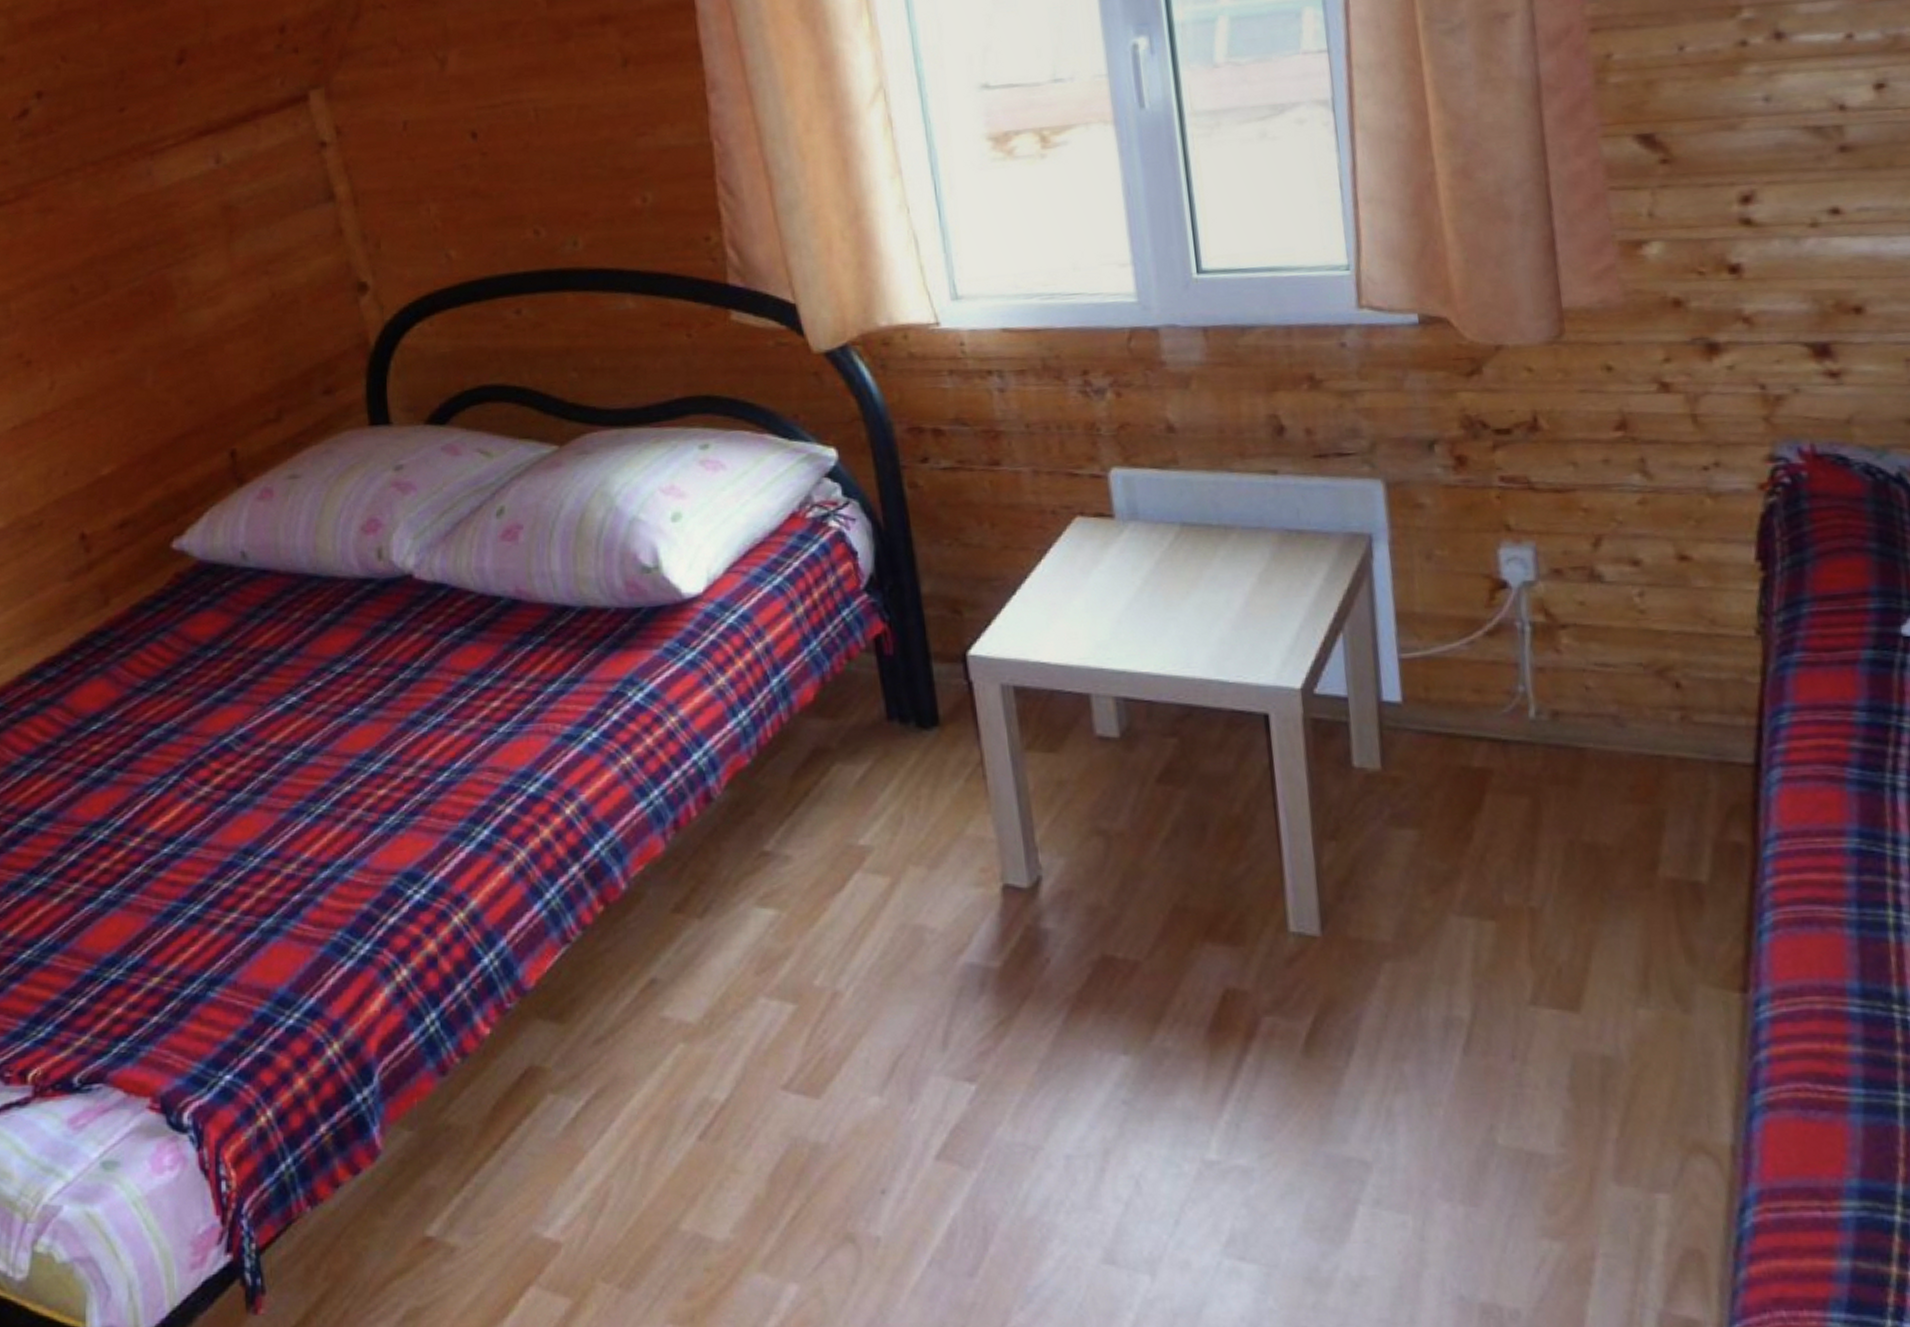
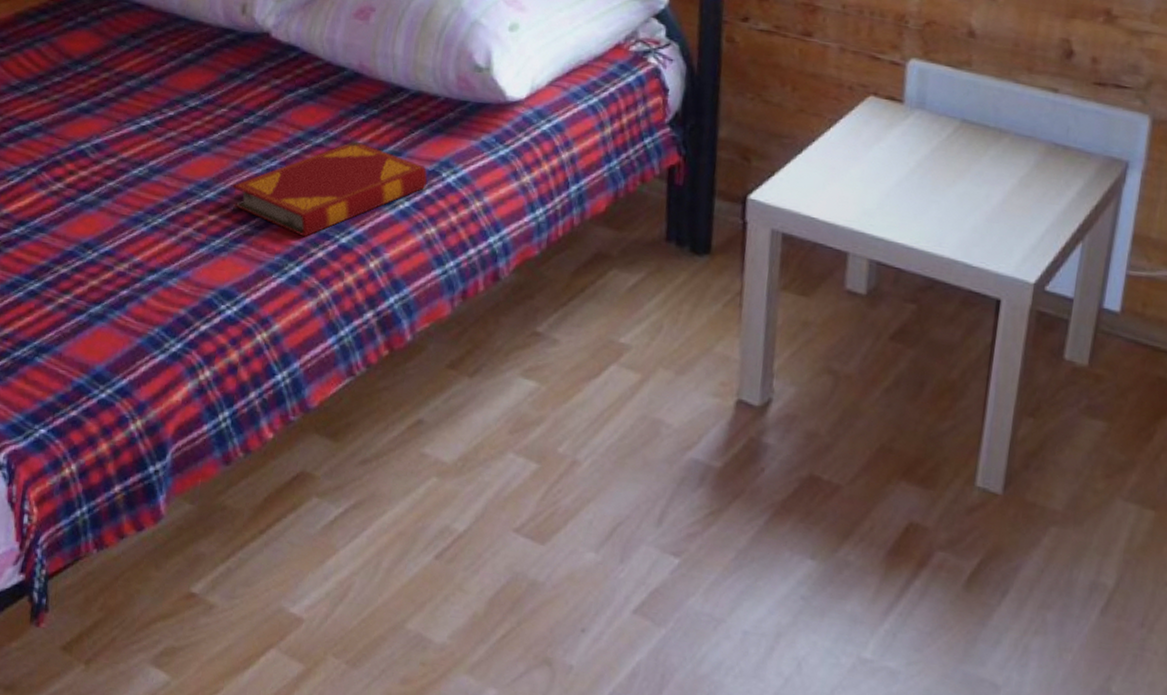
hardback book: none [399,675,612,794] -> present [233,141,427,237]

